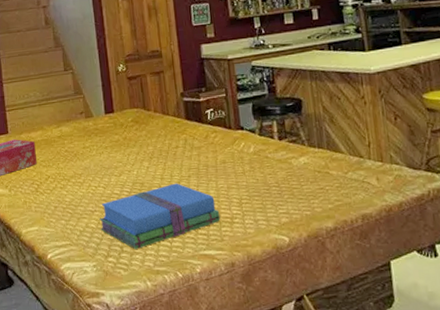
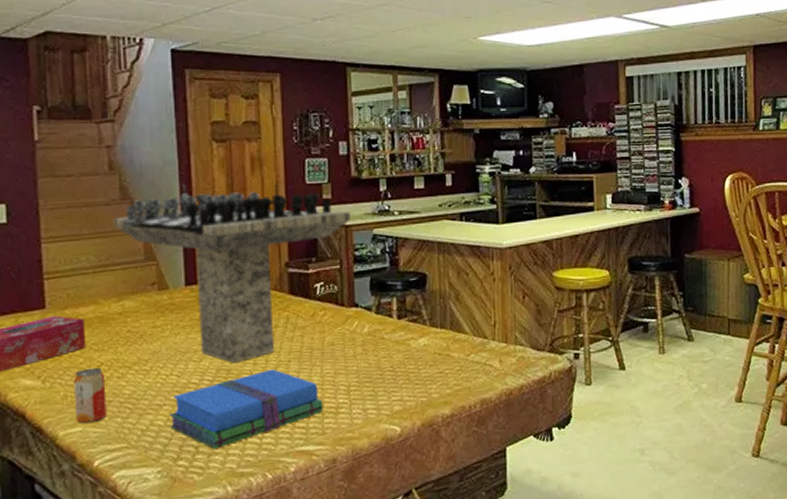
beverage can: none [30,179,55,225] -> present [73,367,107,424]
chess set: none [50,26,232,178] -> present [113,182,351,363]

